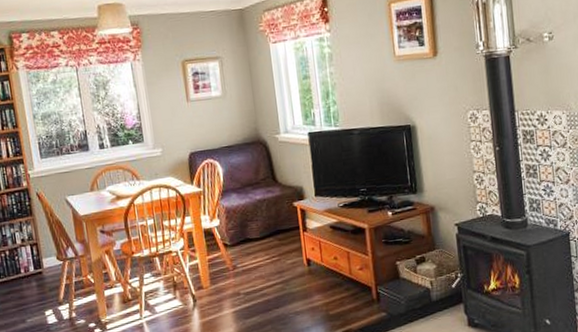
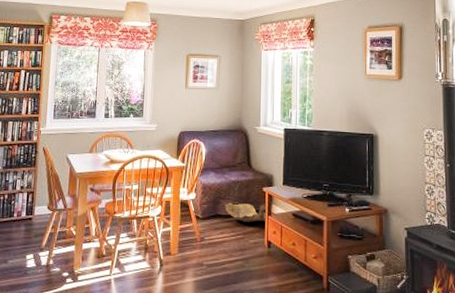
woven basket: none [254,216,308,243] -> present [225,202,273,222]

